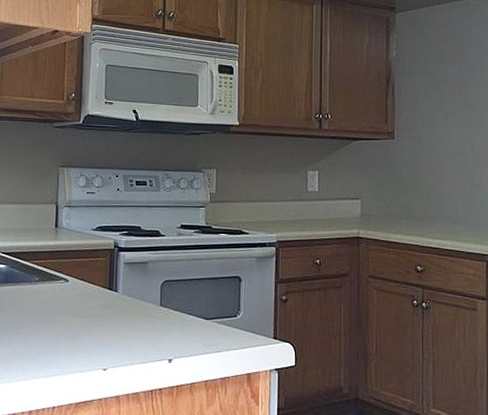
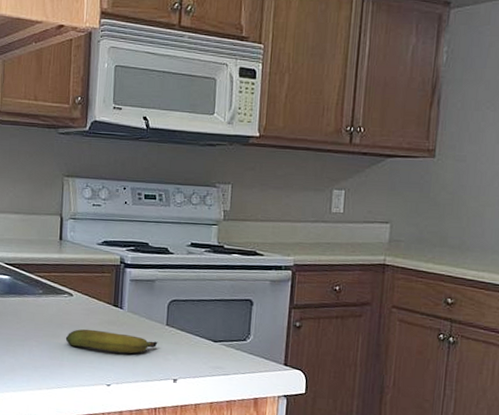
banana: none [61,314,153,336] -> present [65,329,158,354]

